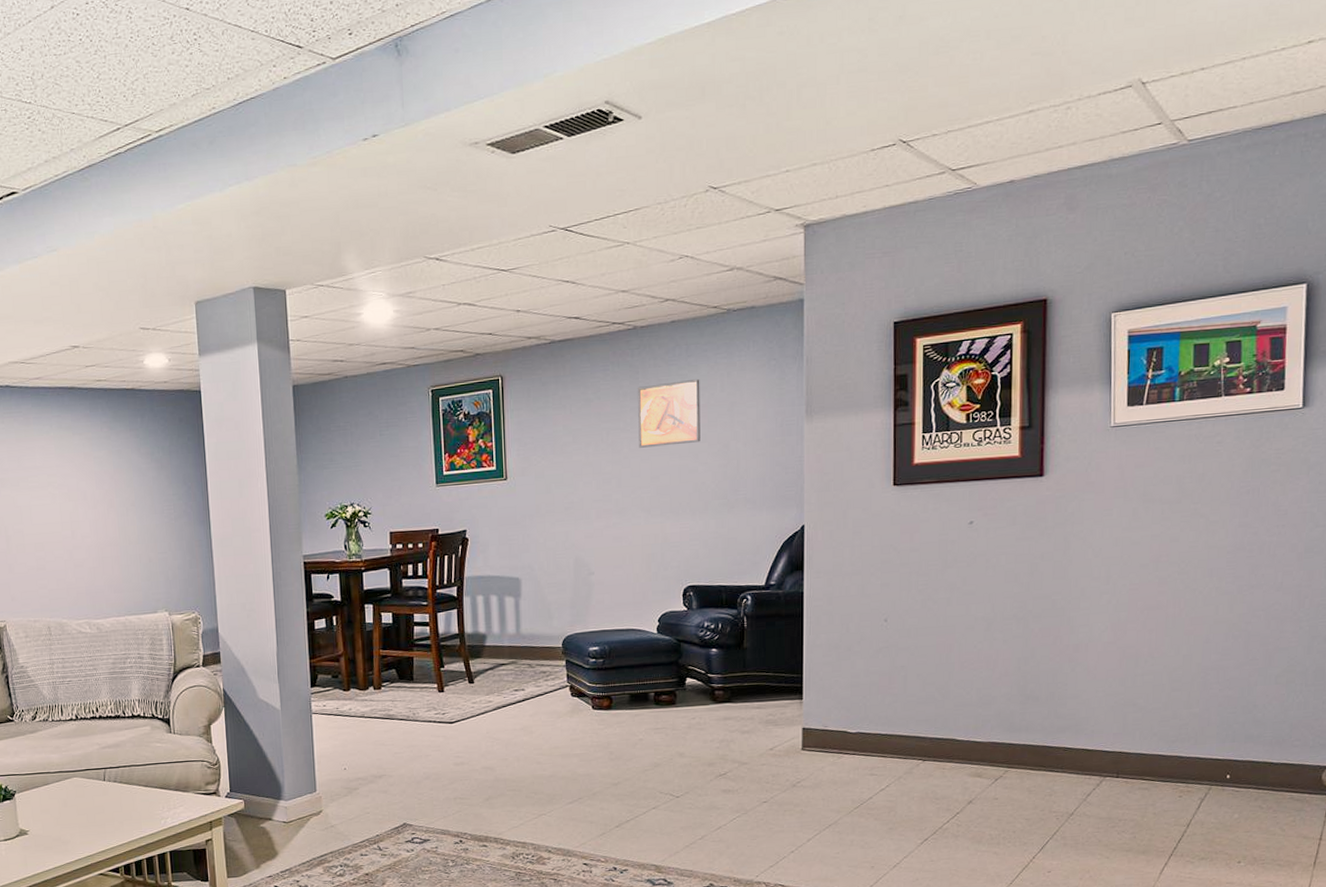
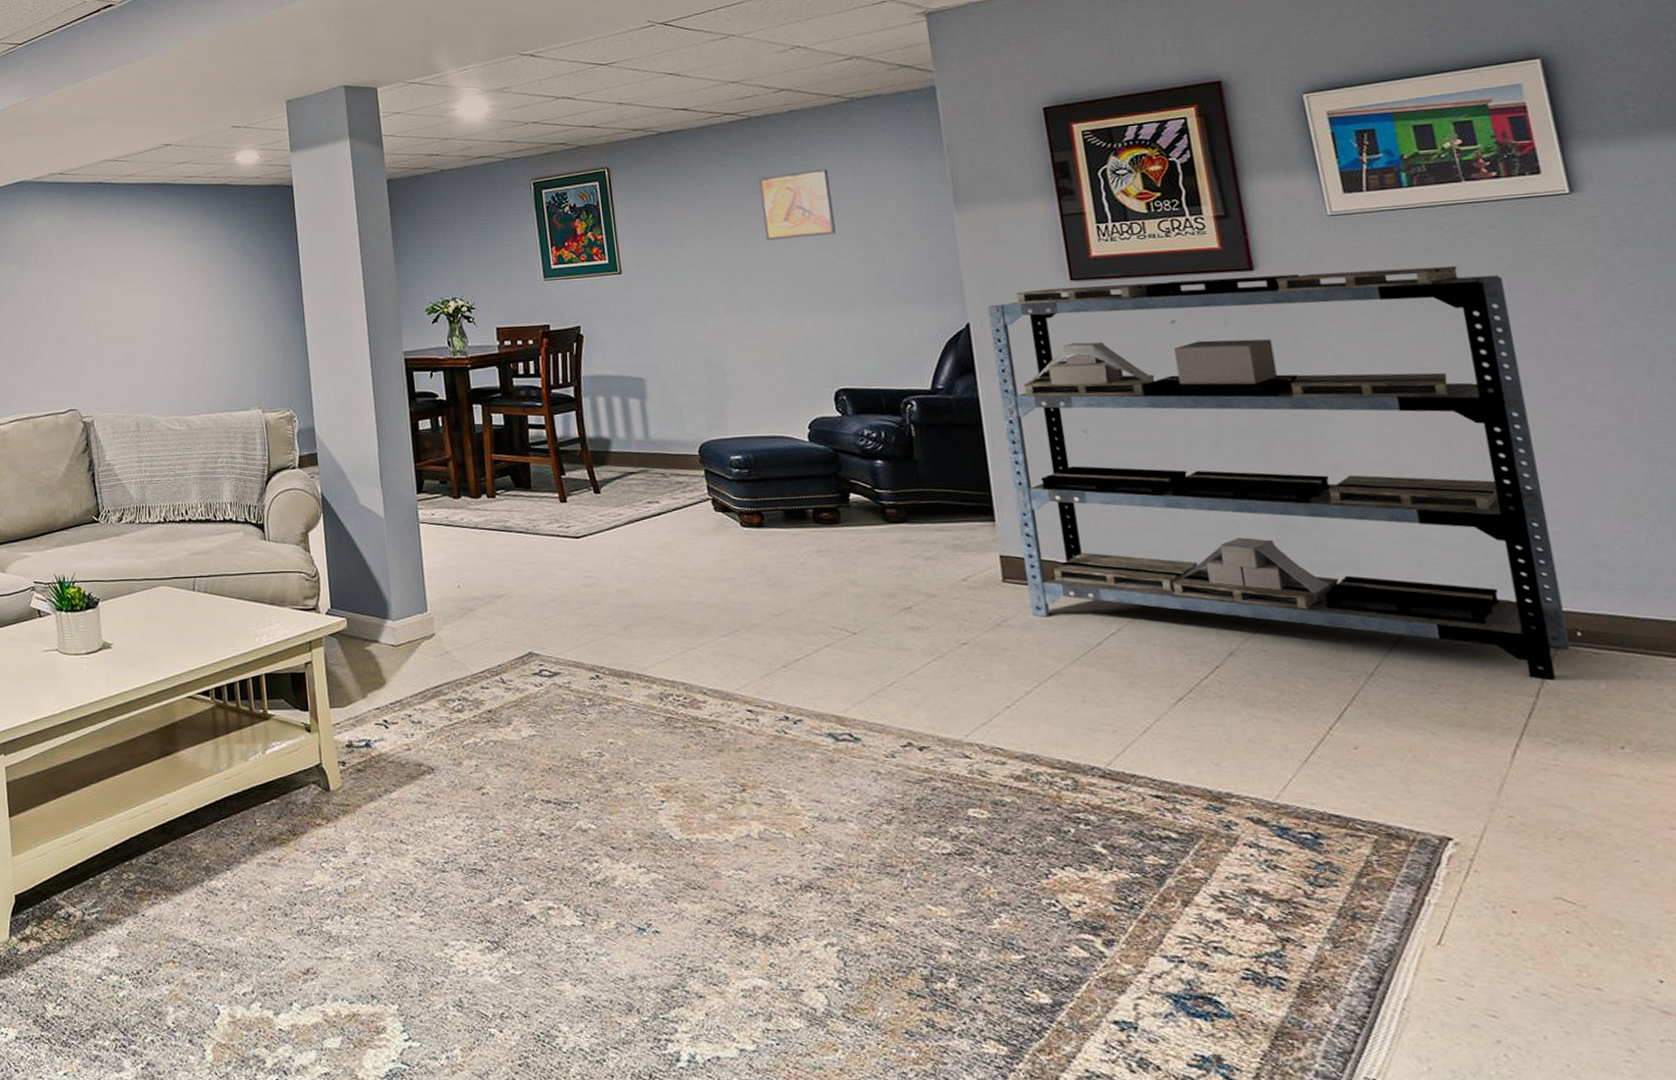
shelving unit: none [821,472,1235,814] -> present [987,265,1570,681]

